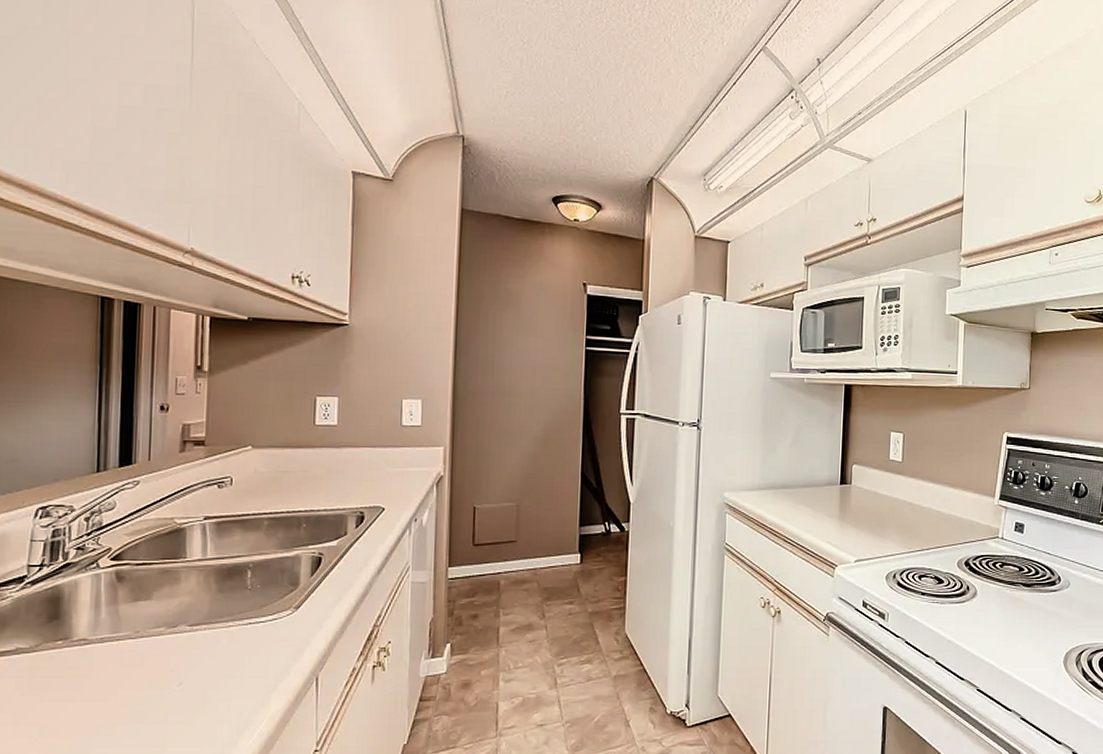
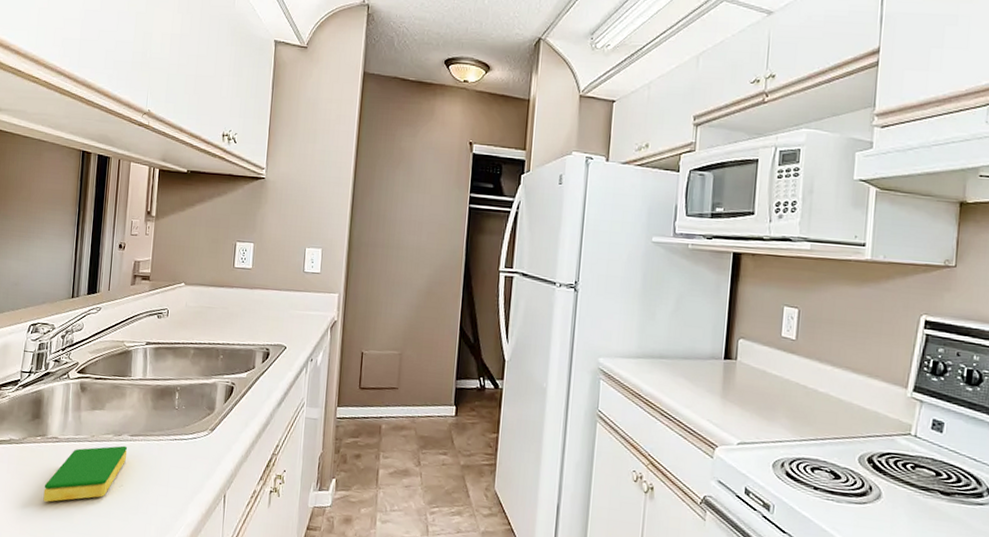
dish sponge: none [70,638,187,716] -> present [43,445,128,502]

